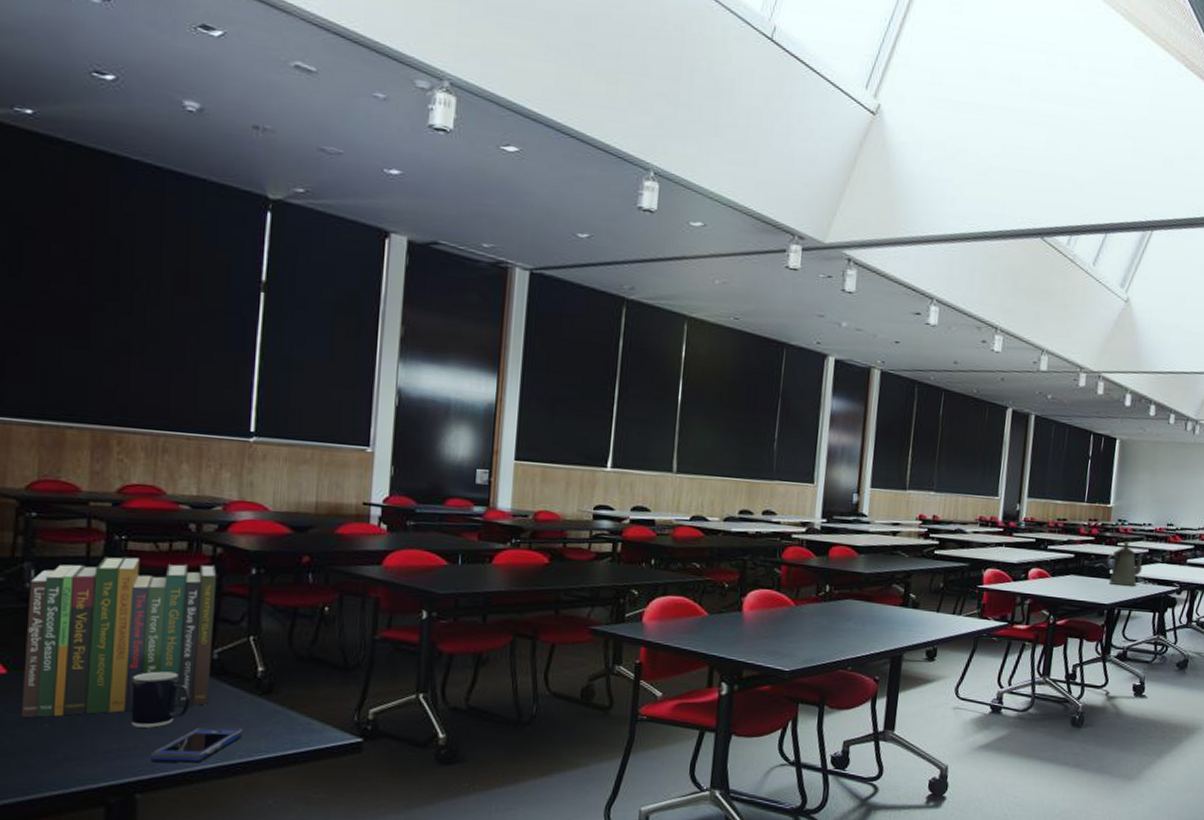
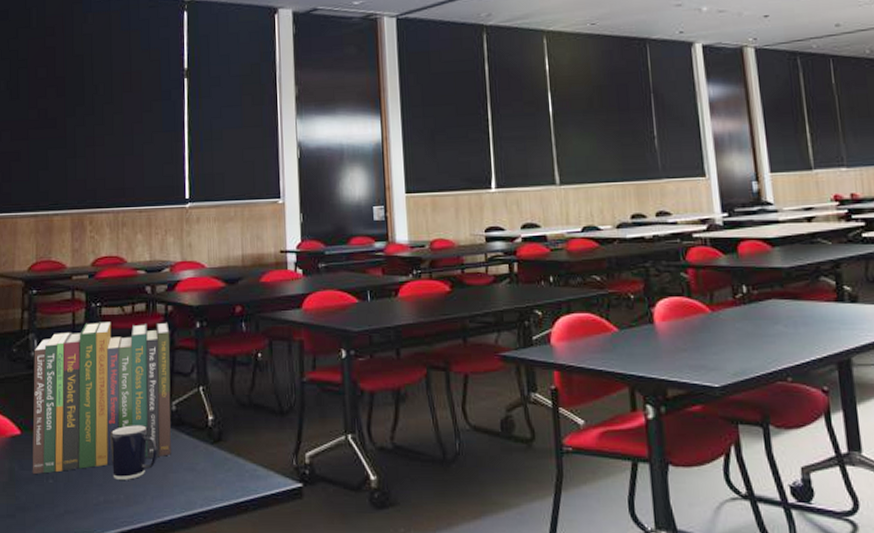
mobile phone: present [151,726,244,763] -> none [130,477,202,514]

